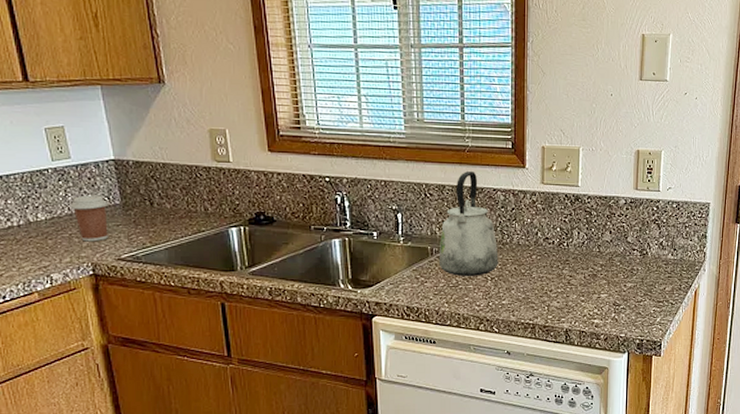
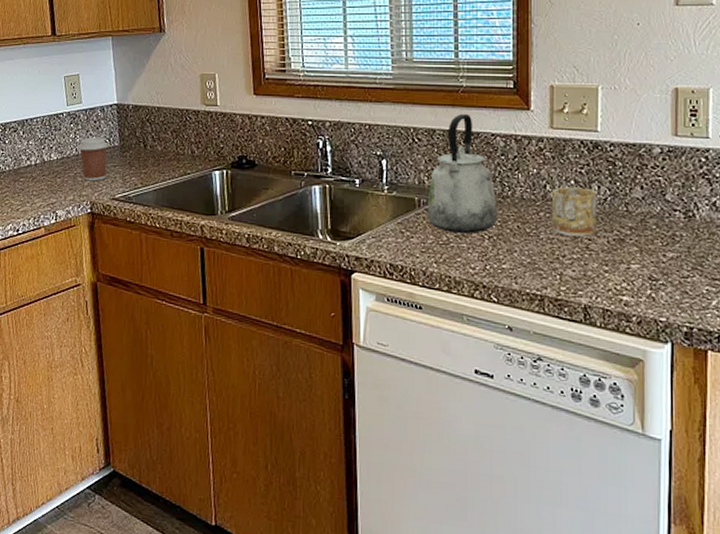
mug: none [542,233,577,274] -> present [552,186,598,237]

